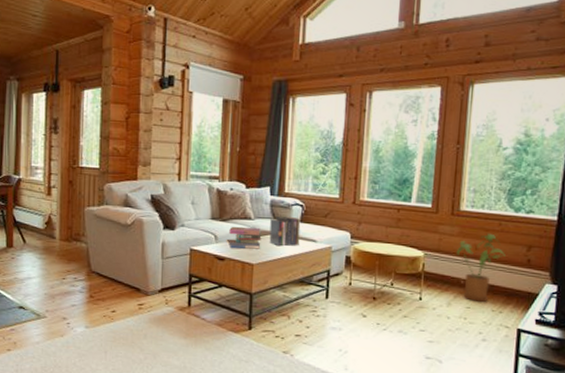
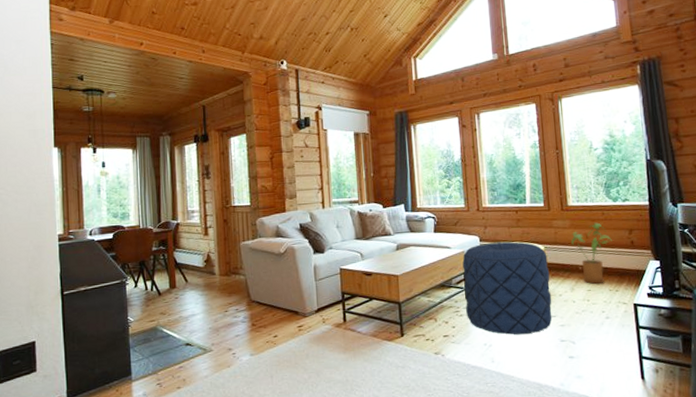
books: present [226,226,262,249] -> none [371,241,402,264]
books: present [269,216,301,247] -> none [408,228,436,257]
pouf: none [324,241,426,345] -> present [462,241,552,335]

